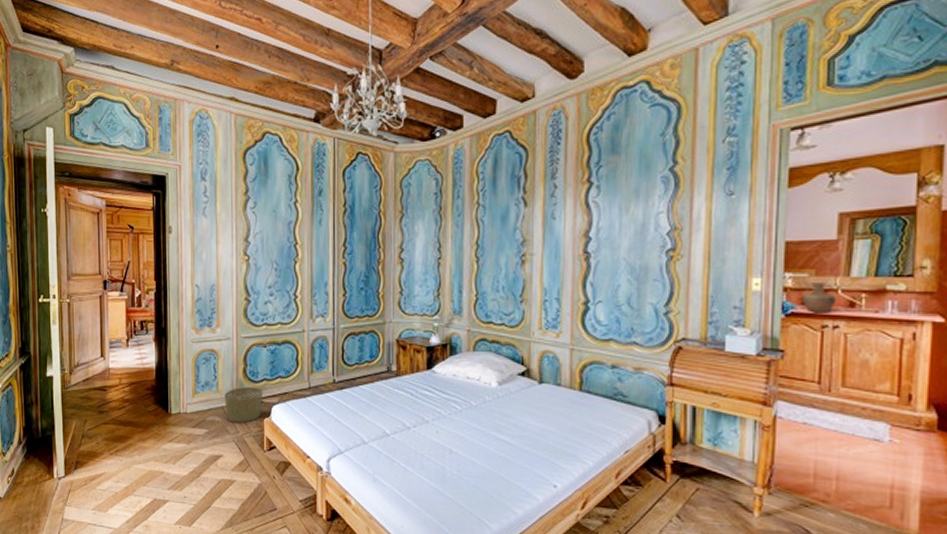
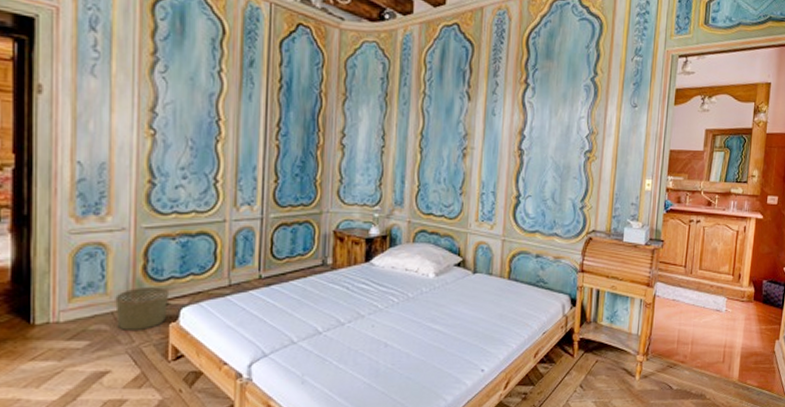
vase: present [802,282,837,313] -> none [678,185,700,210]

